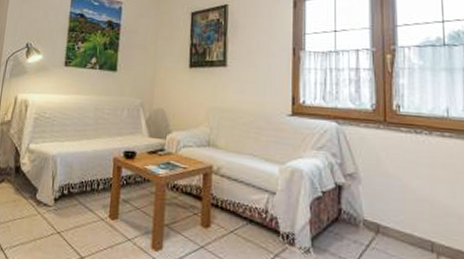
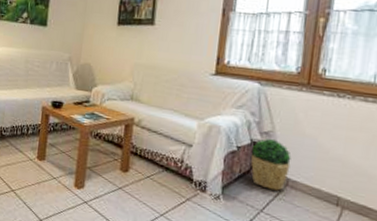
potted plant: none [337,180,379,239] -> present [250,138,292,191]

